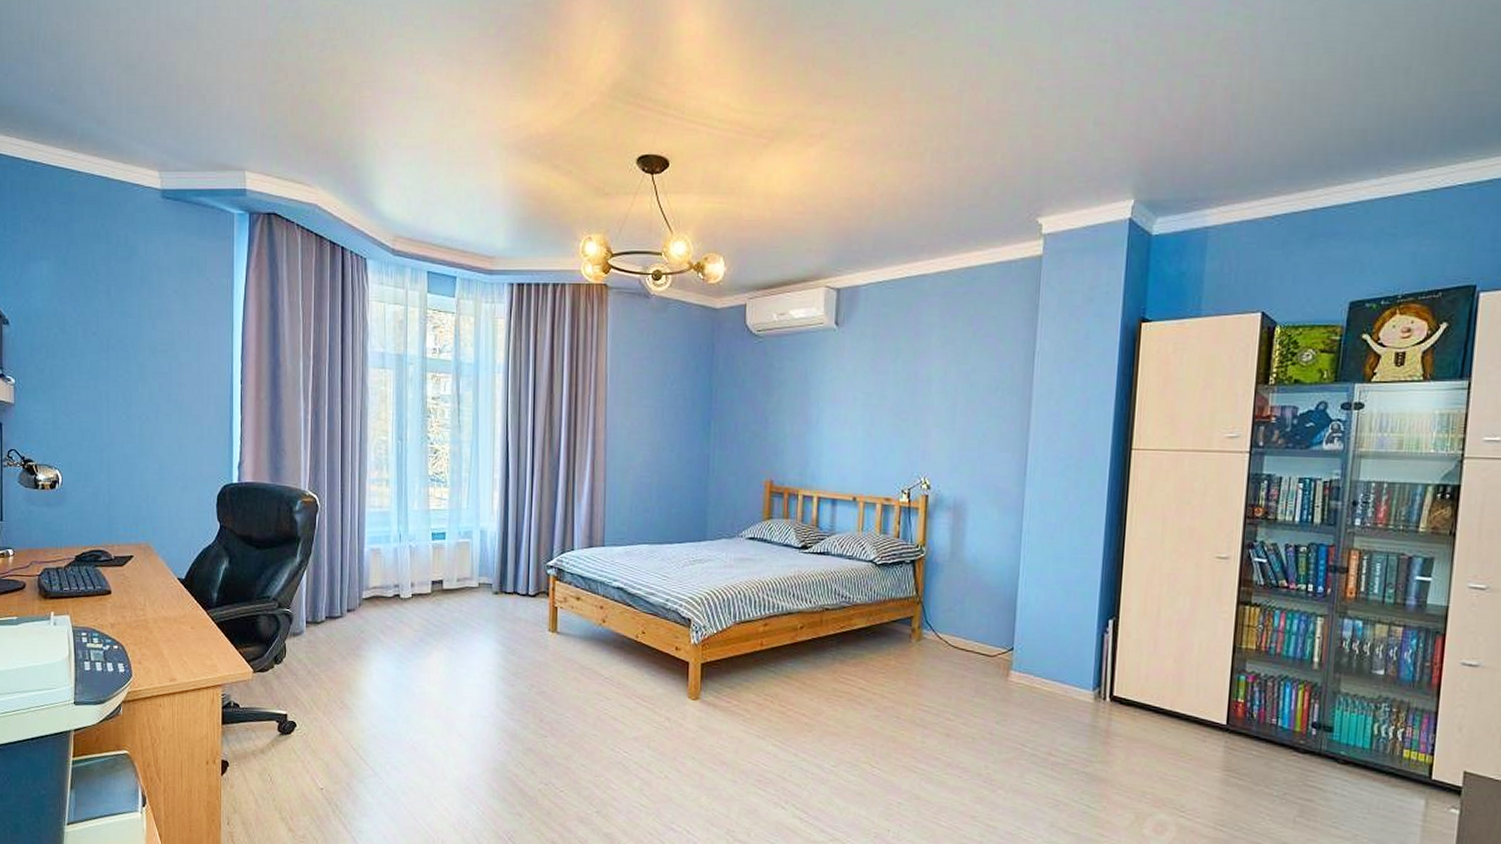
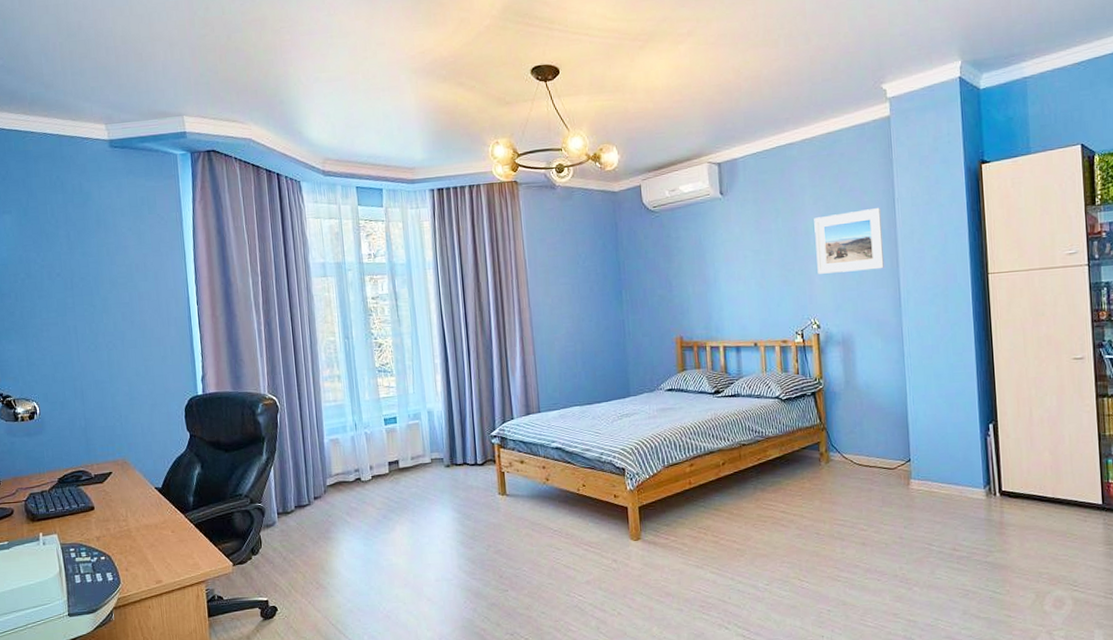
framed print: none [935,359,1018,430] -> present [814,207,884,274]

